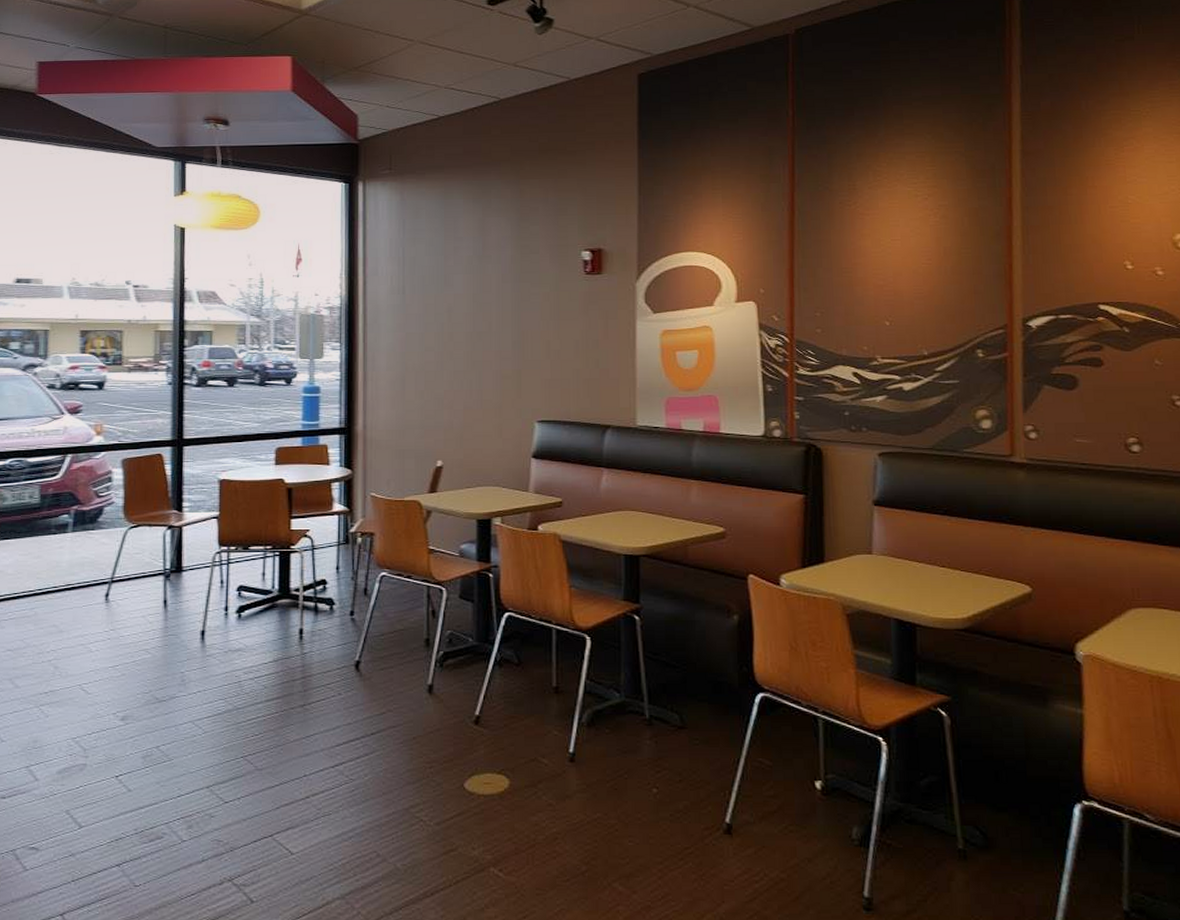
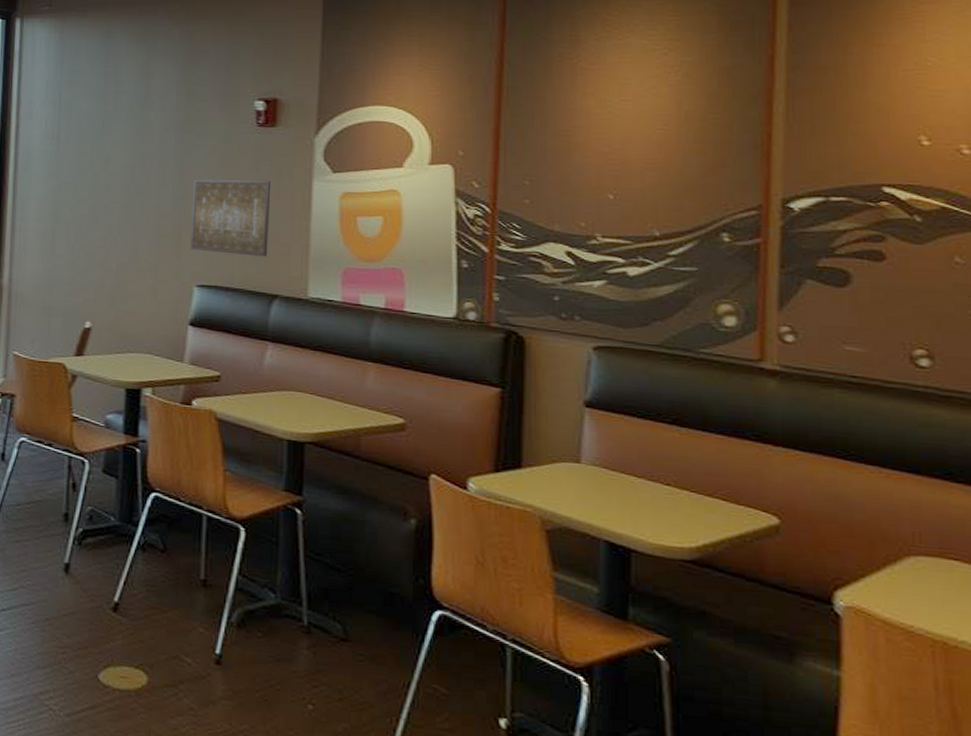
wall art: none [530,322,600,392] -> present [190,179,271,257]

